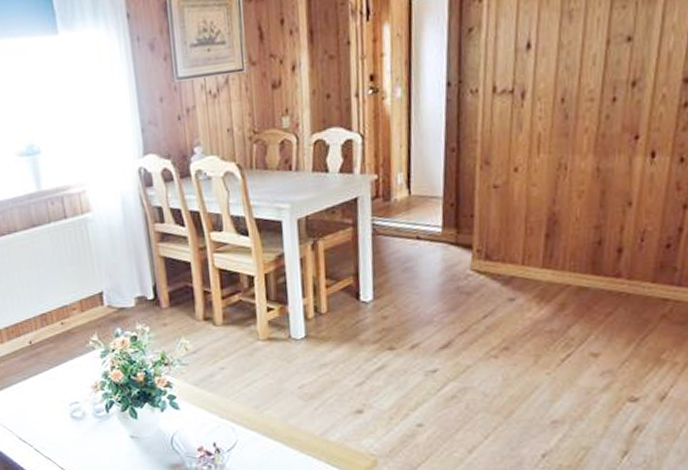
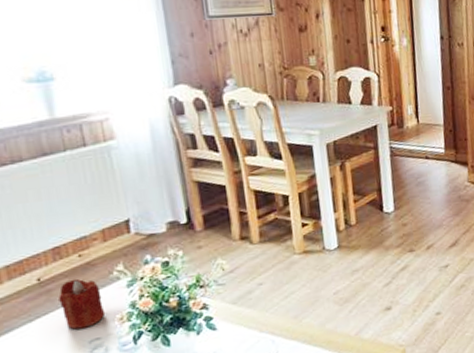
candle: none [46,344,83,392] -> present [58,278,106,330]

